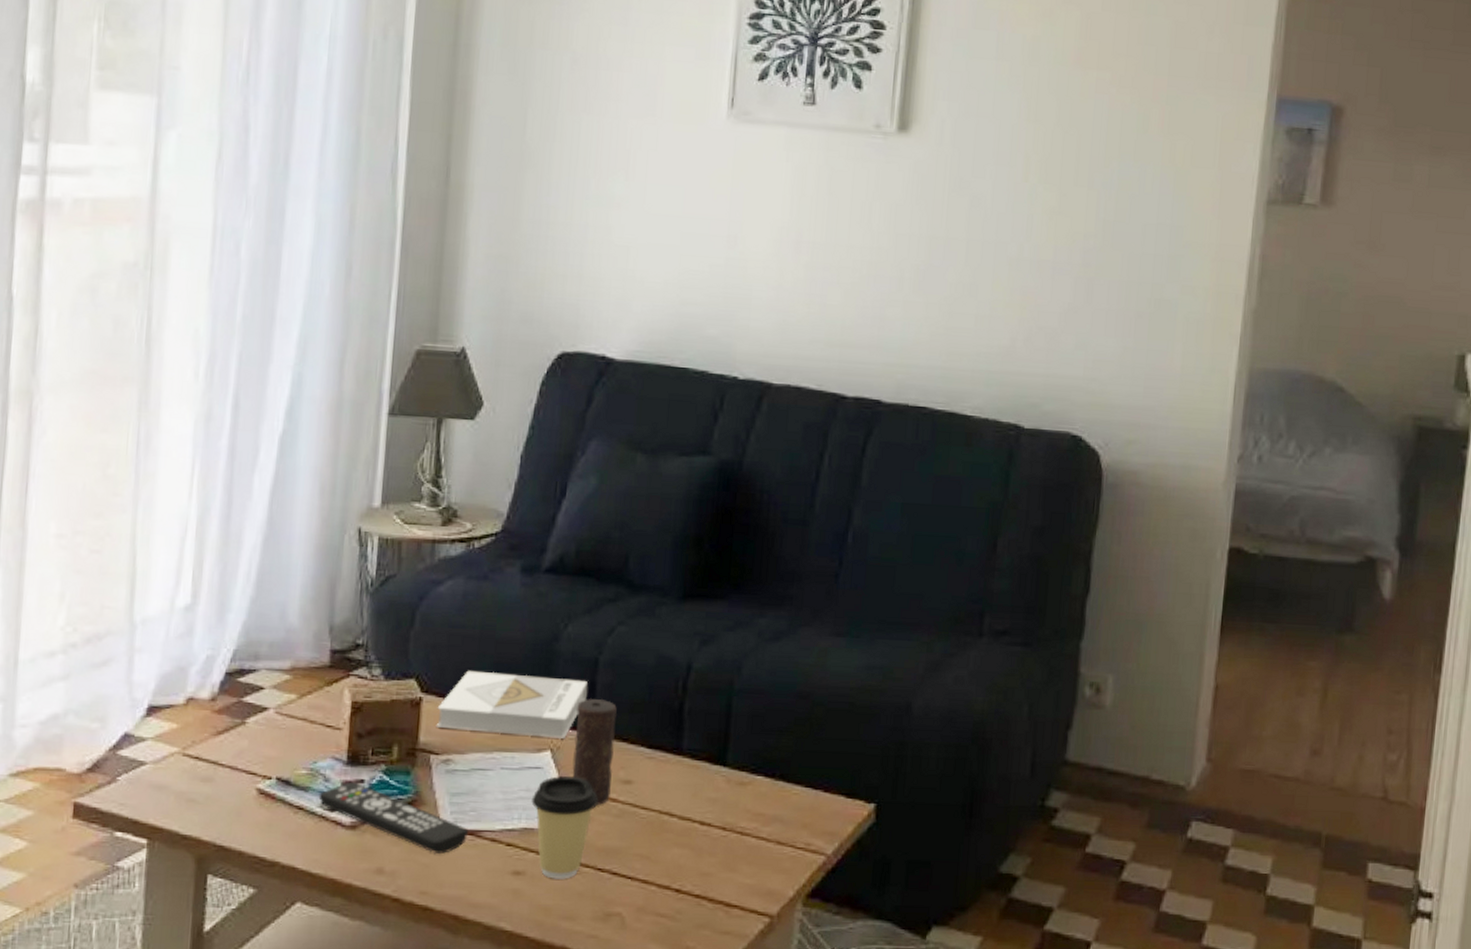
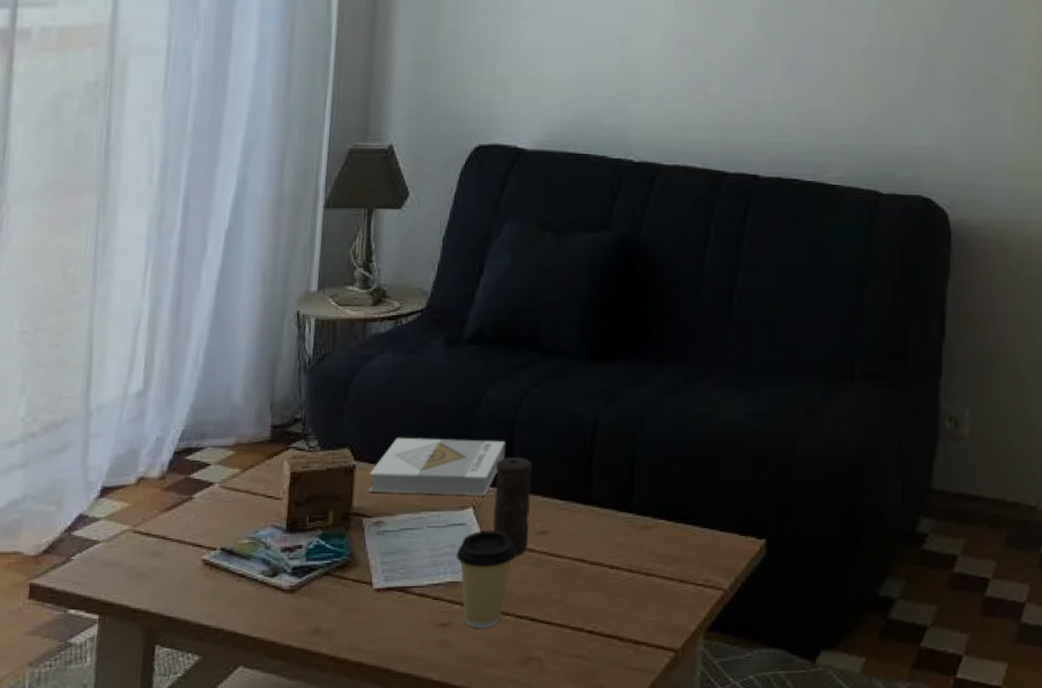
remote control: present [318,781,468,855] -> none [260,548,398,612]

